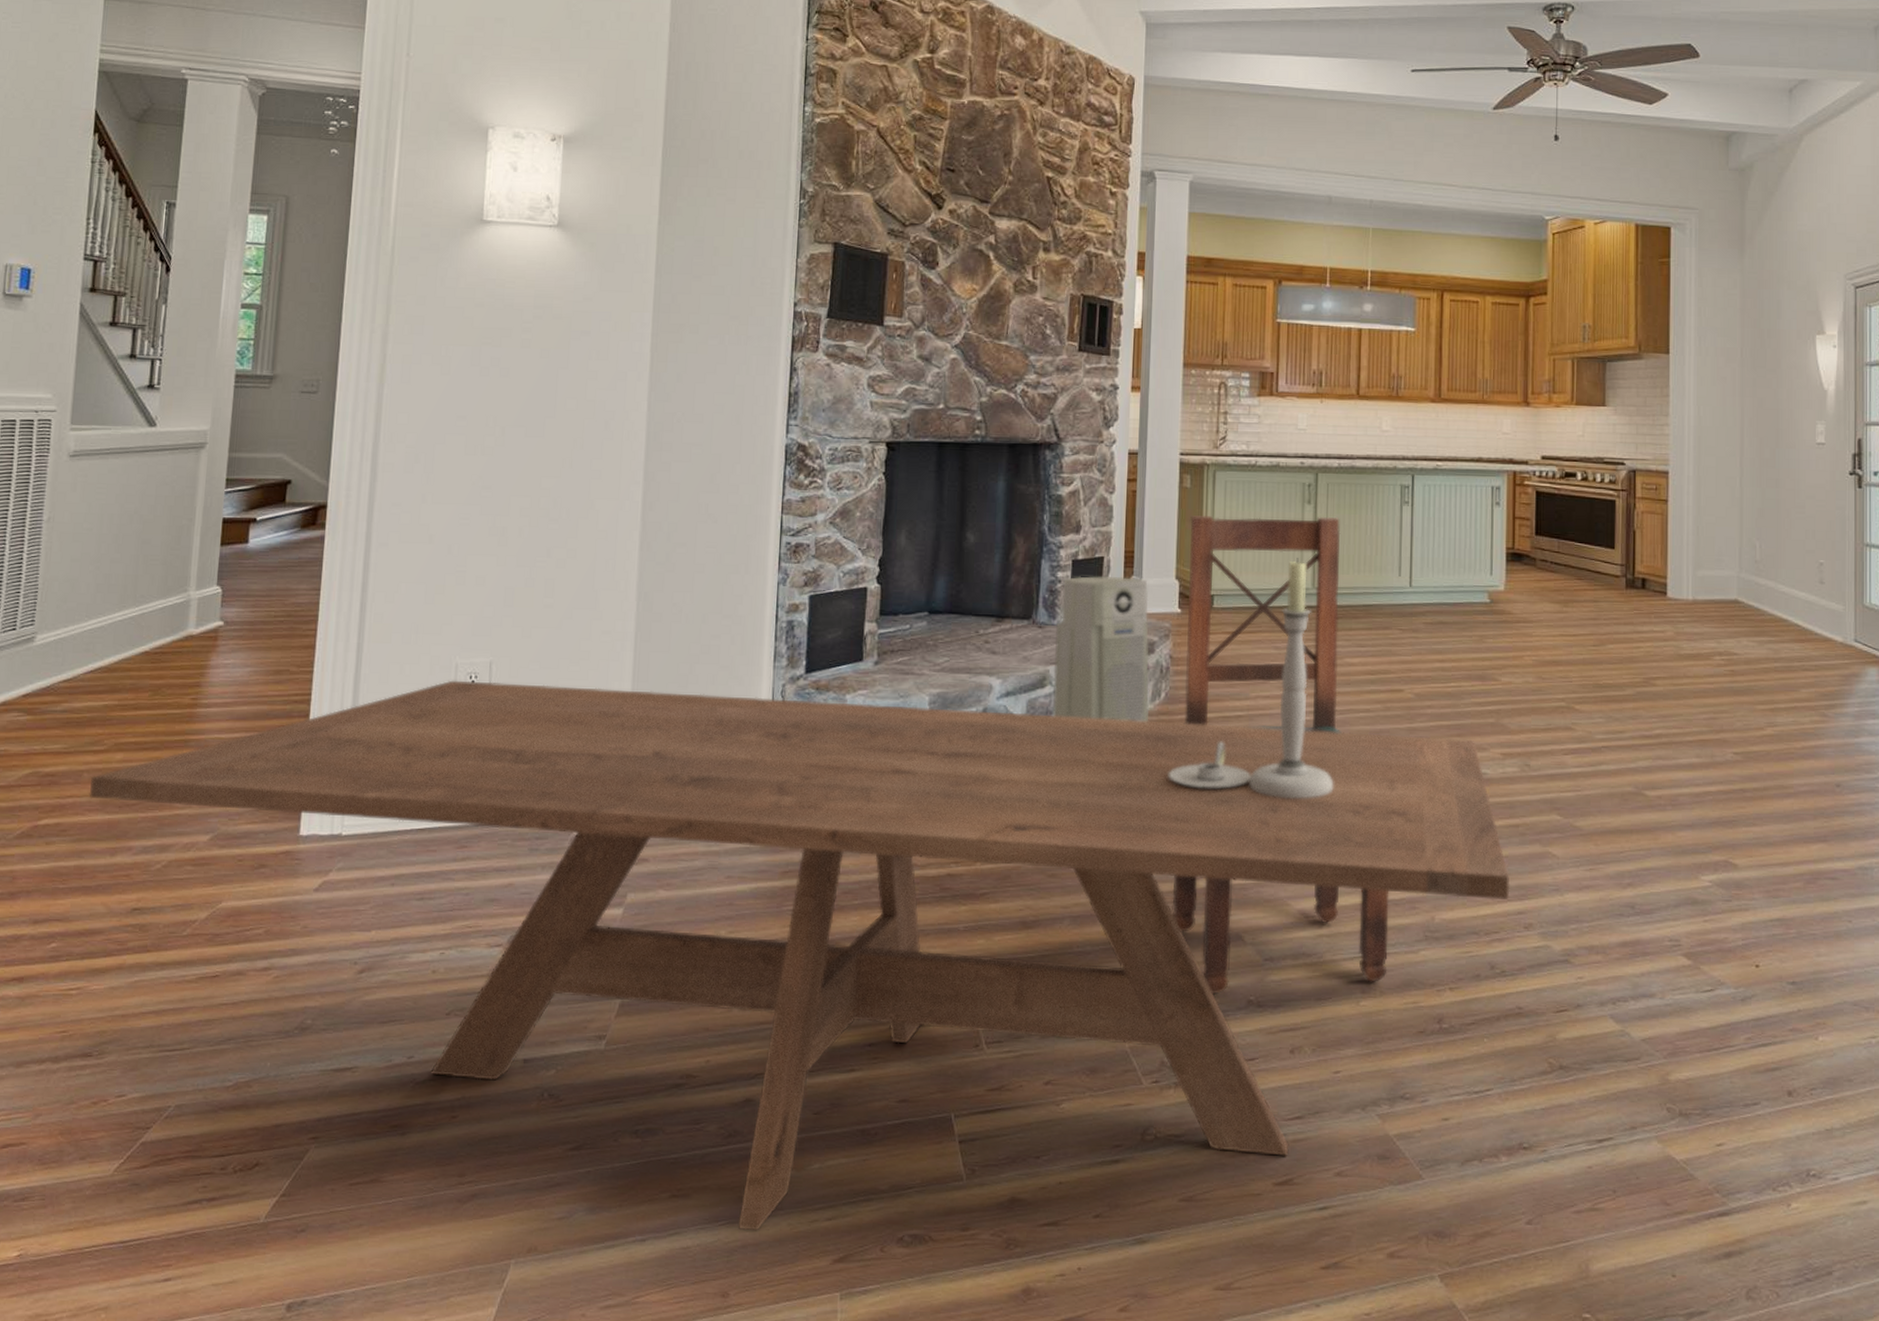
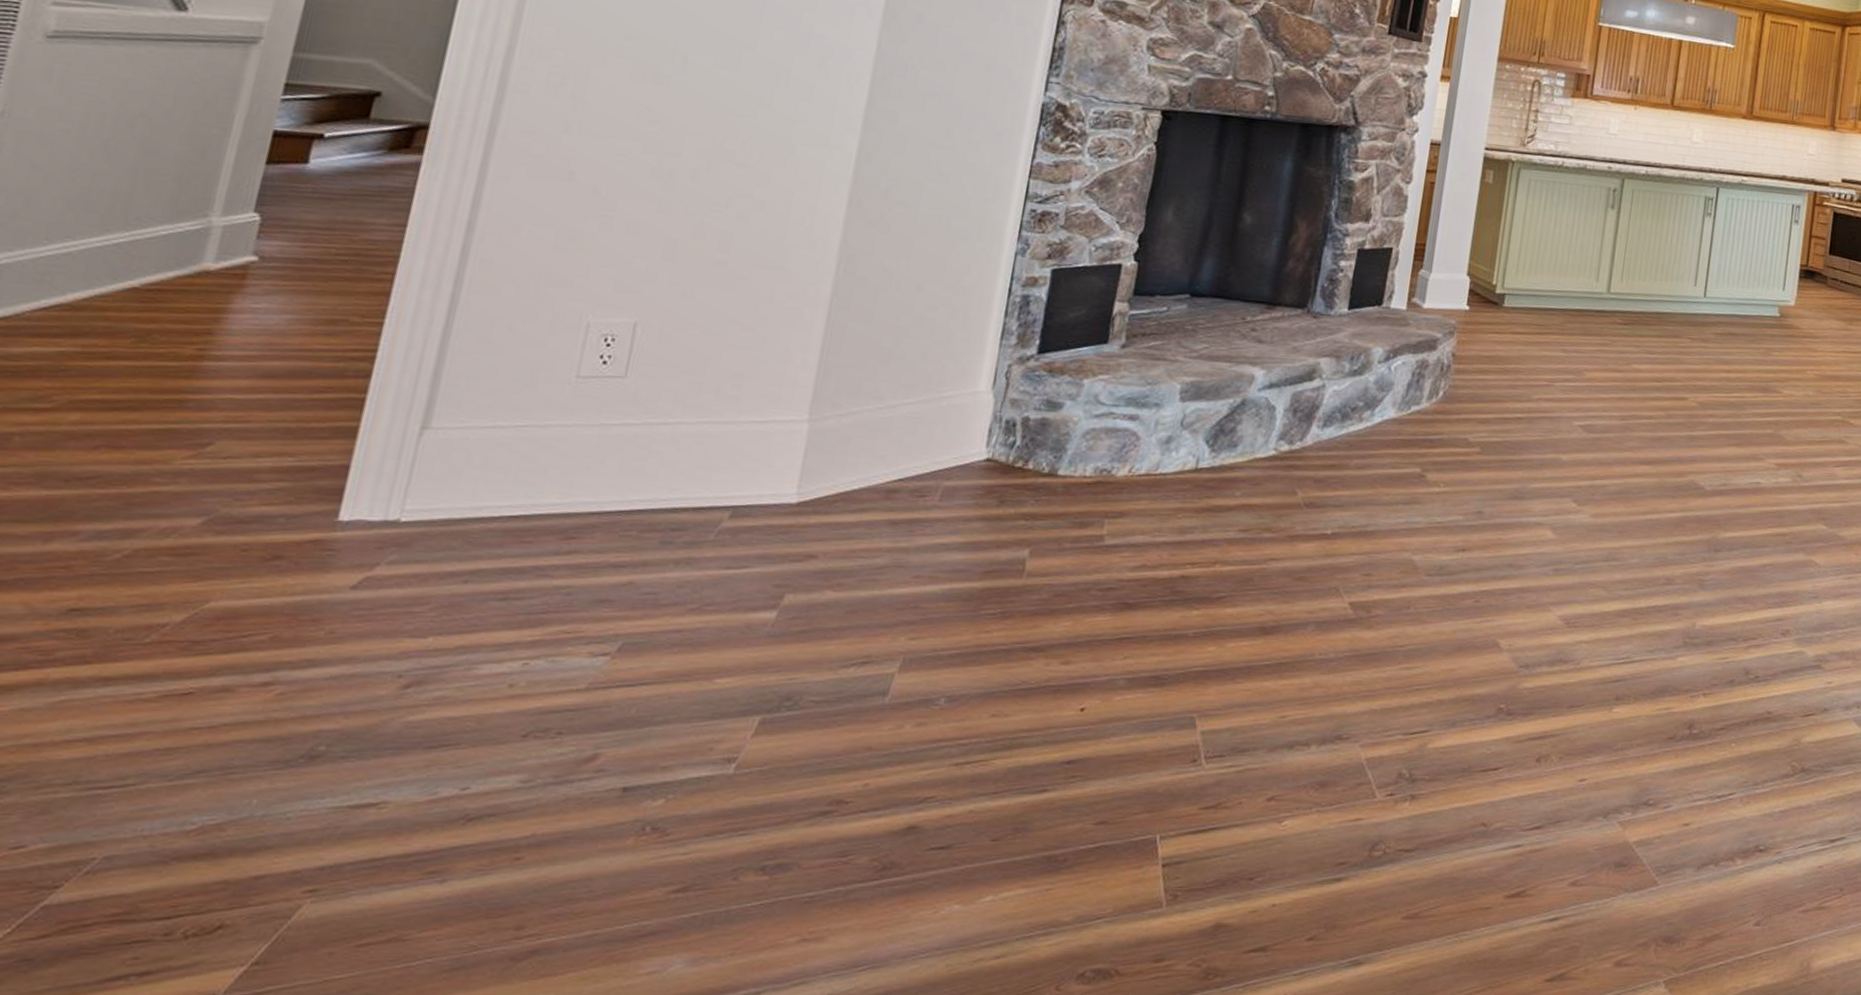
dining table: present [89,680,1510,1231] -> none [18,342,1772,975]
air purifier: present [1051,575,1151,722] -> none [1318,266,1437,420]
candlestick: present [1169,558,1333,799] -> none [1438,262,1608,504]
dining chair: present [1172,515,1389,995] -> none [1427,212,1654,703]

